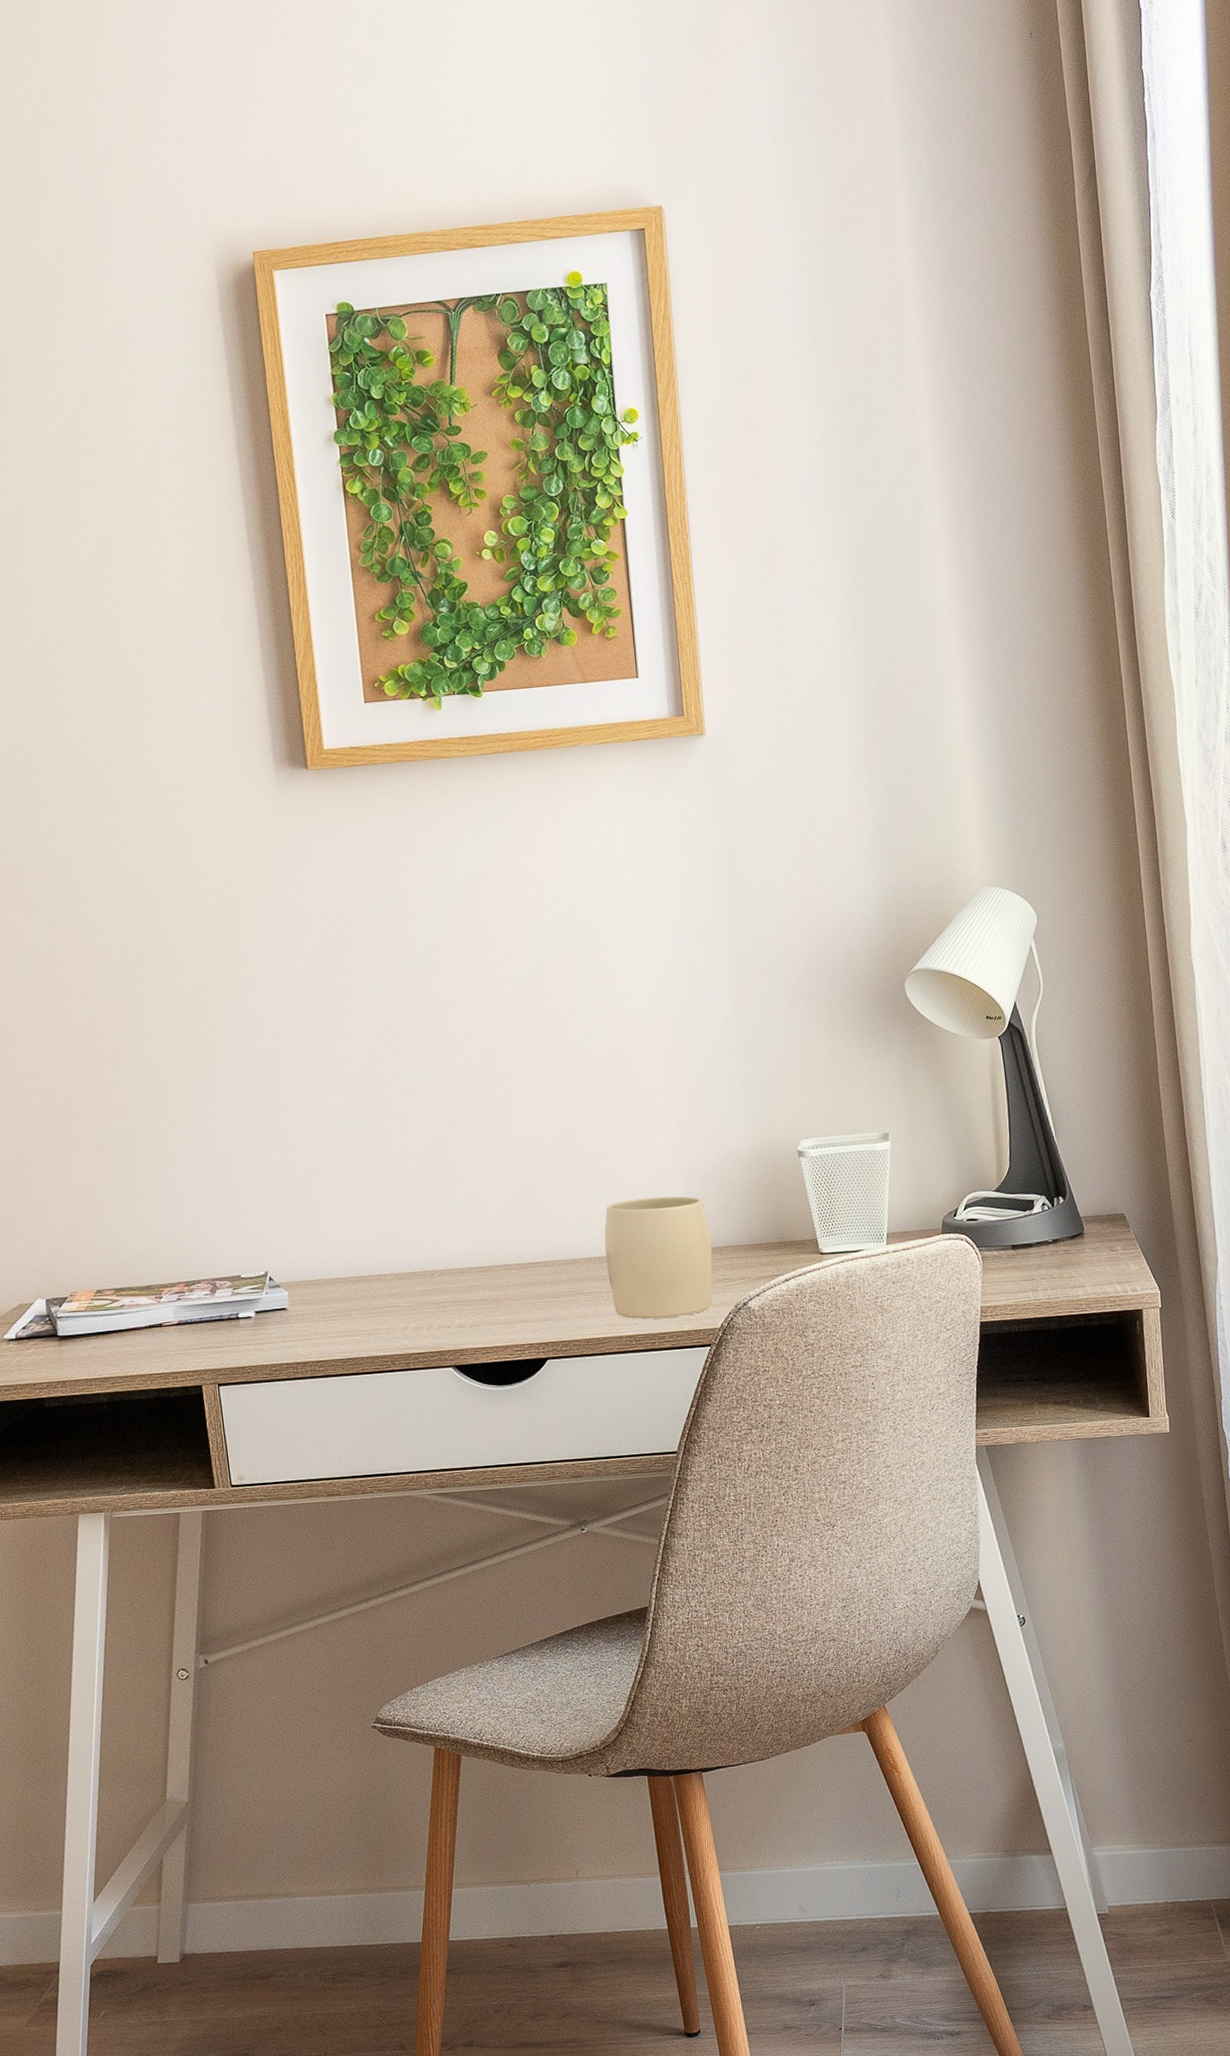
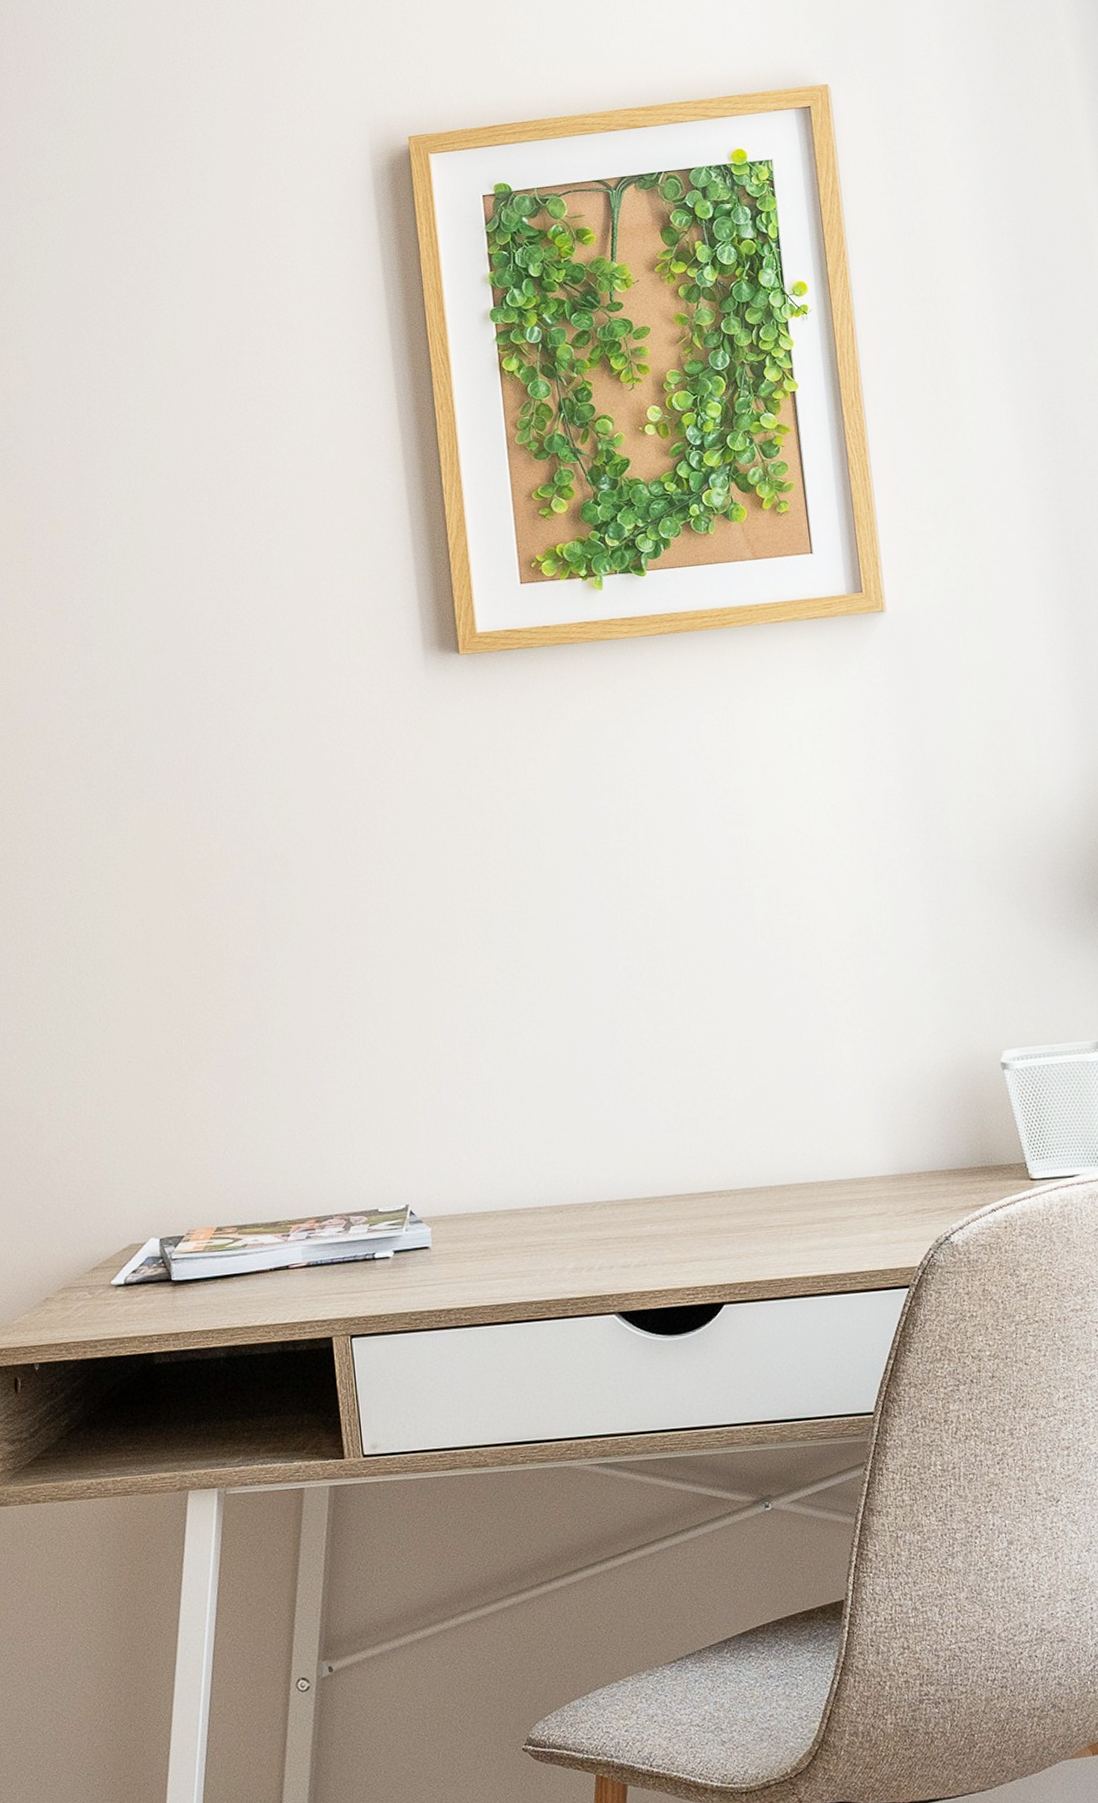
mug: present [604,1196,713,1319] -> none [786,1115,910,1257]

